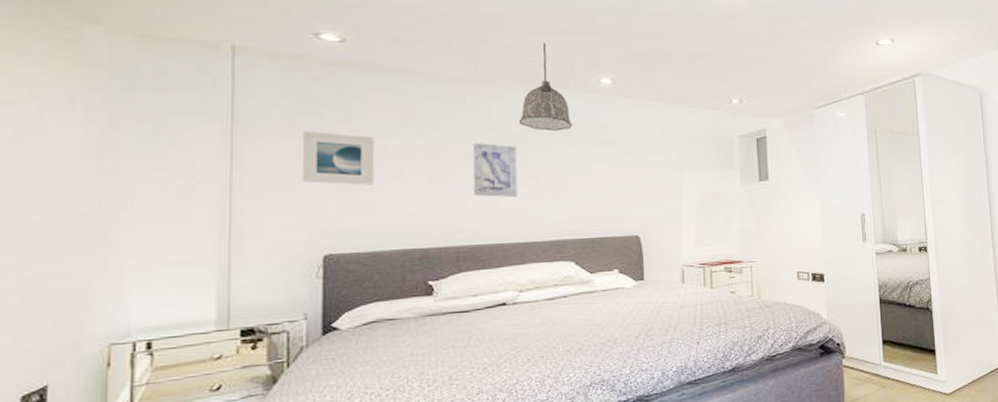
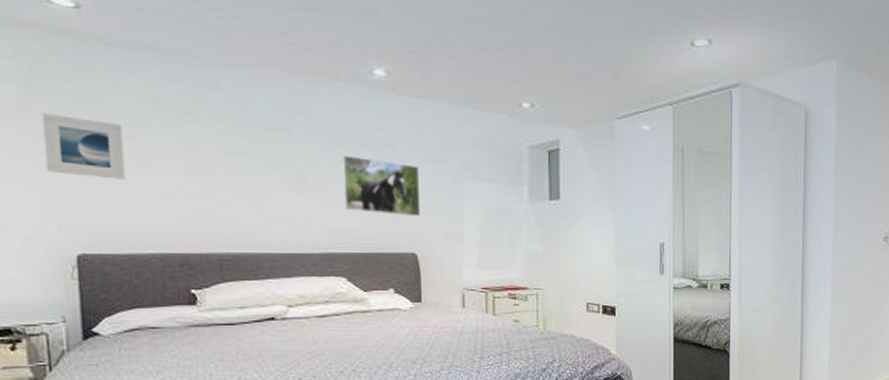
wall art: present [472,142,518,198] -> none [231,136,284,203]
pendant lamp: present [520,43,572,131] -> none [283,22,342,129]
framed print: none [573,152,643,203] -> present [343,155,421,217]

